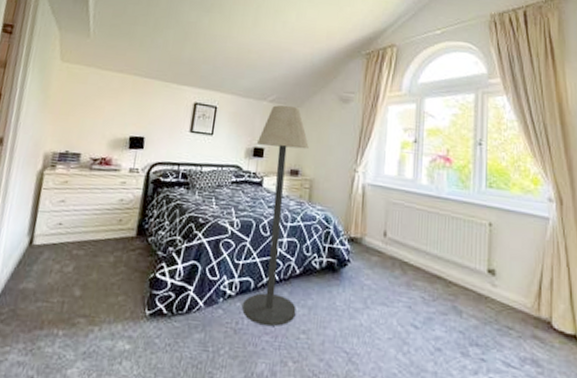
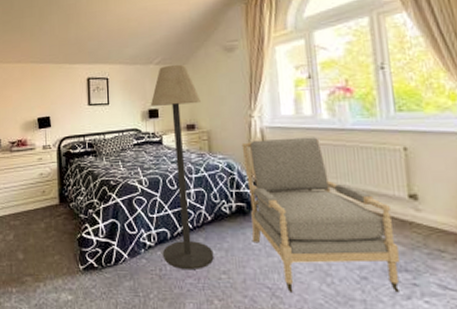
armchair: none [337,196,472,367] -> present [241,137,400,294]

